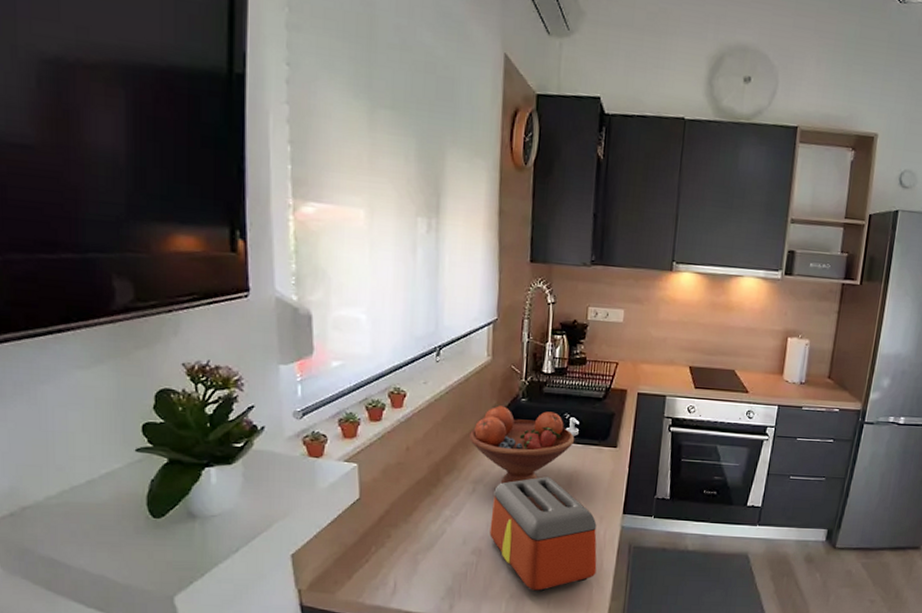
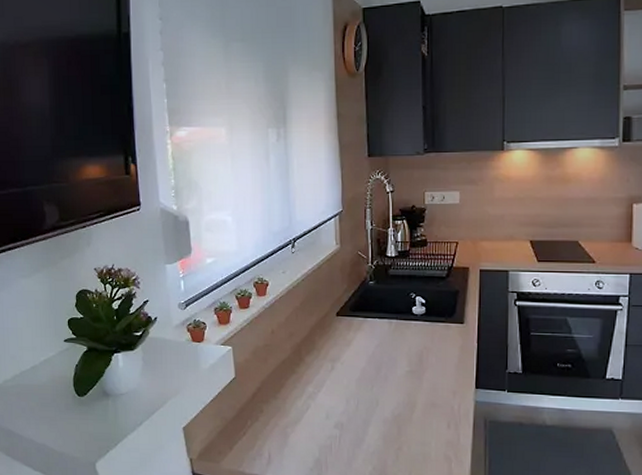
fruit bowl: present [468,405,575,484] -> none [324,289,422,362]
toaster: present [489,477,597,592] -> none [349,354,454,465]

